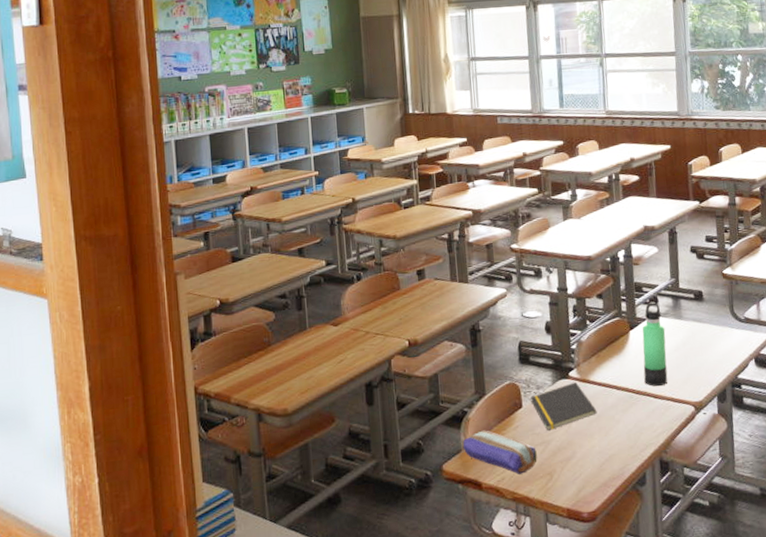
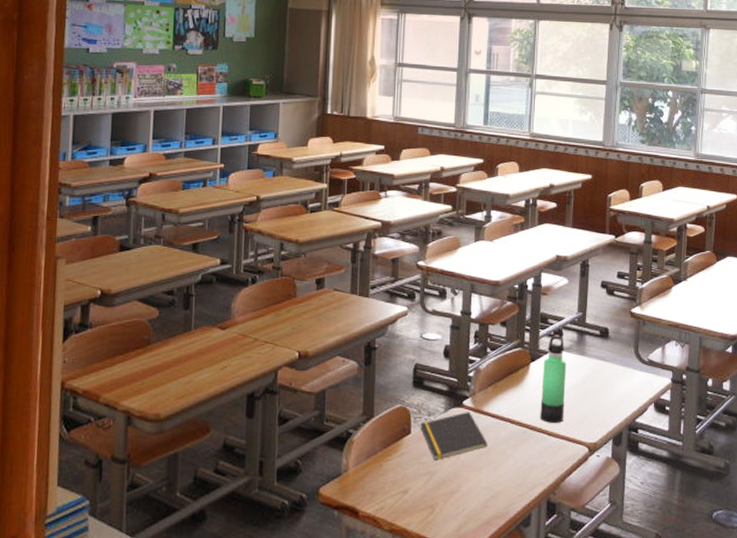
pencil case: present [463,430,537,475] -> none [344,454,420,505]

